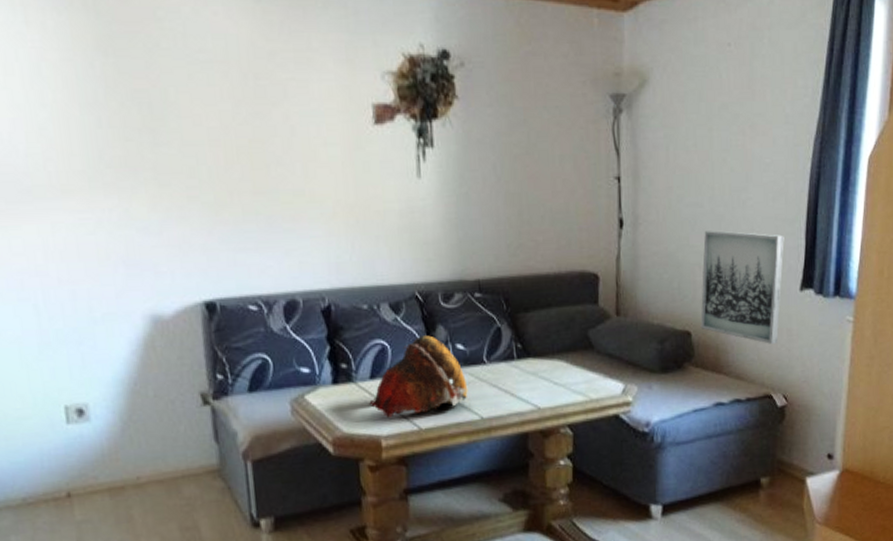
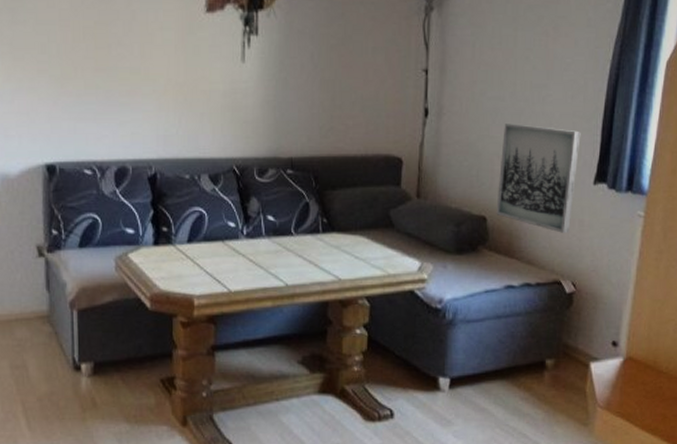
decorative bowl: present [368,335,468,418] -> none [184,206,275,280]

